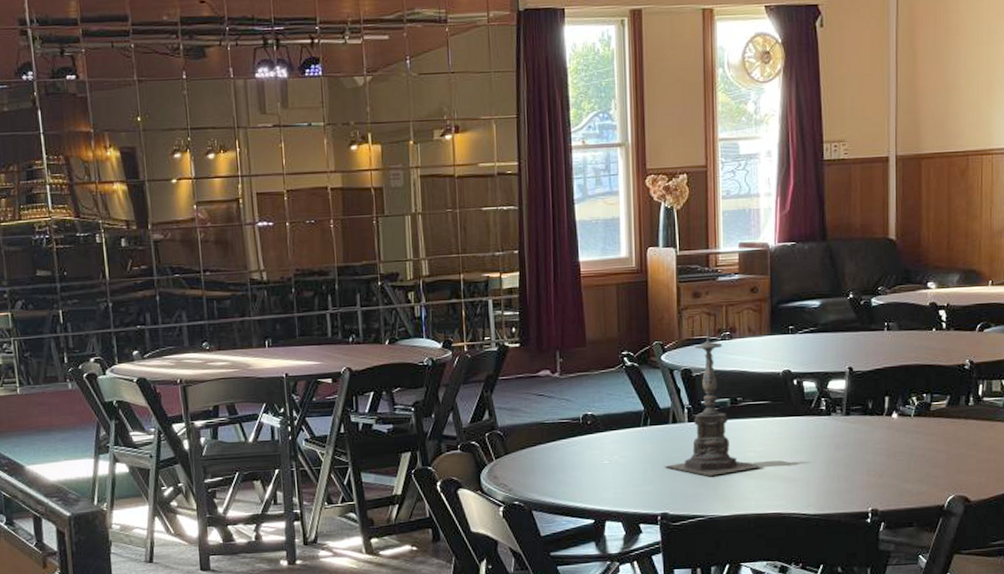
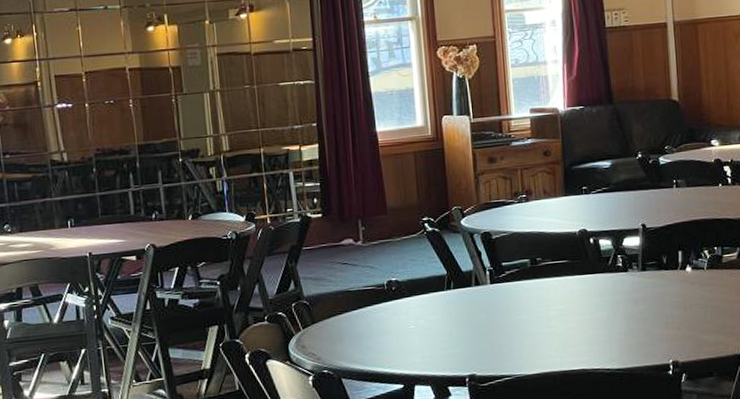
candle holder: present [664,323,763,476] -> none [469,187,565,336]

